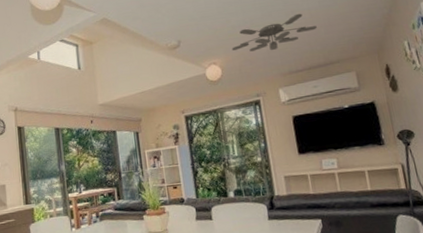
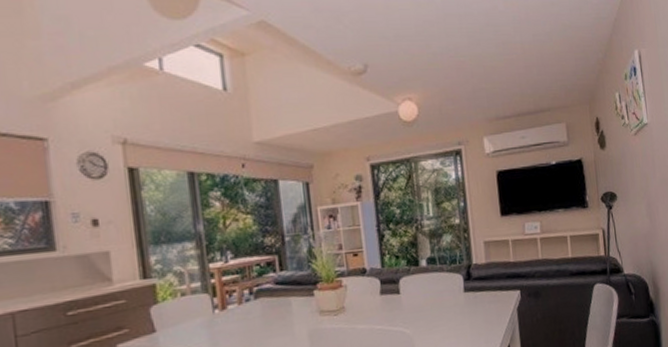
ceiling fan: present [231,13,317,52] -> none [431,46,529,90]

